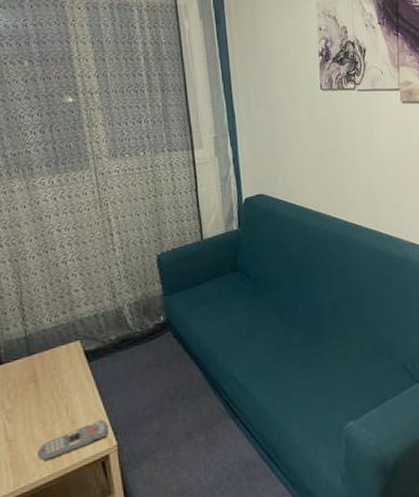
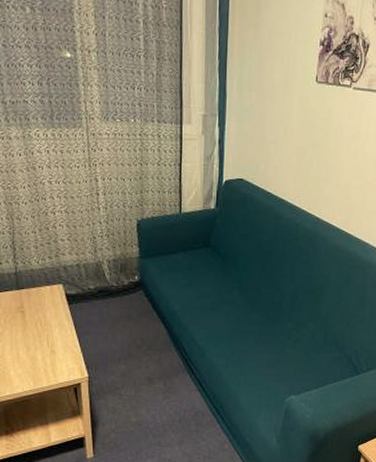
remote control: present [37,419,109,462] -> none [21,354,82,379]

